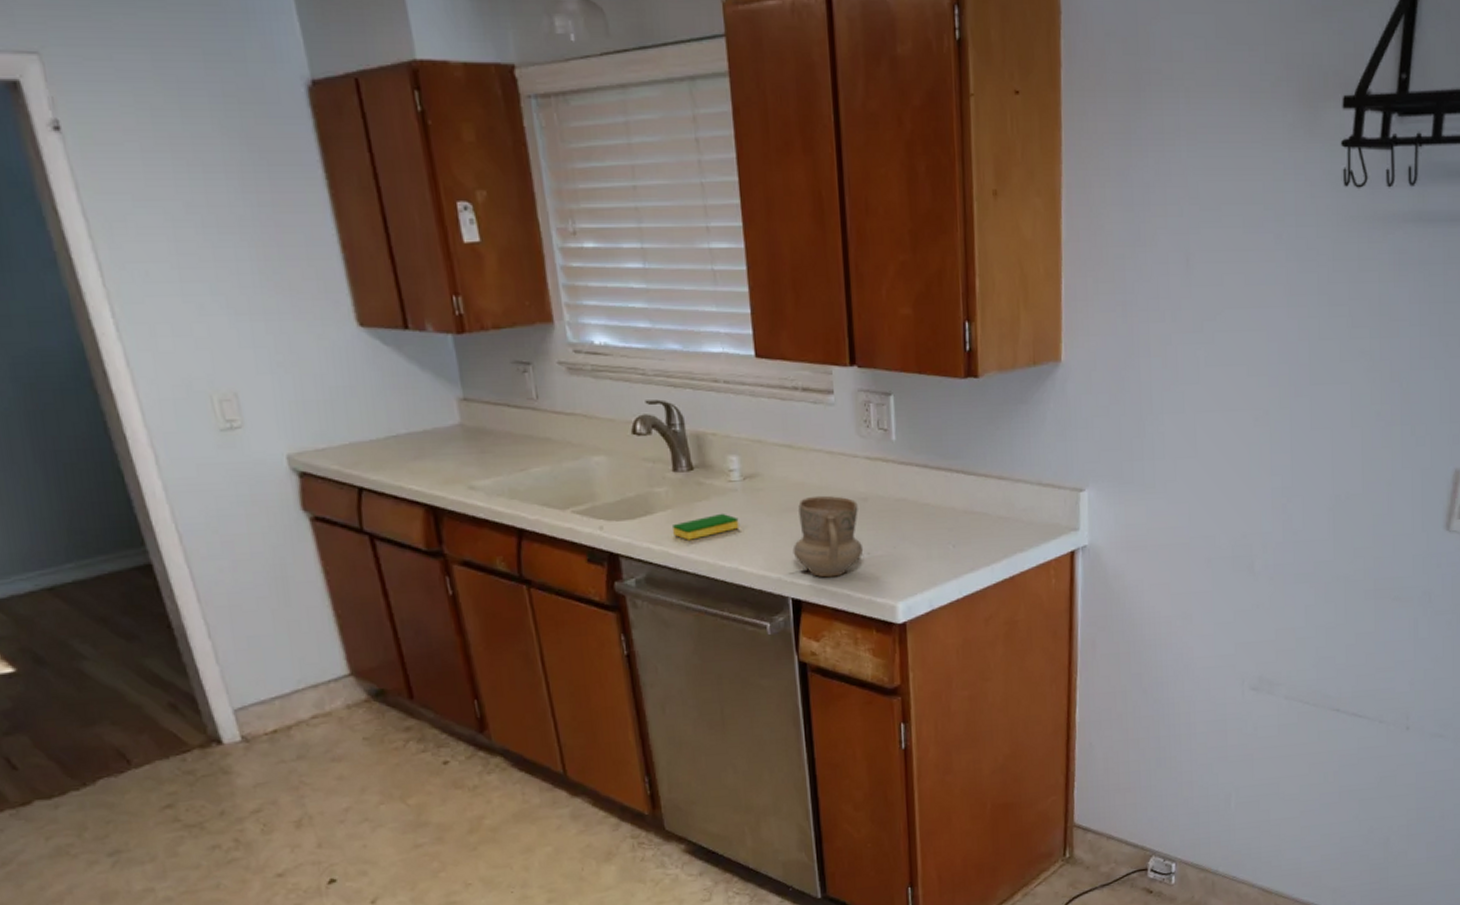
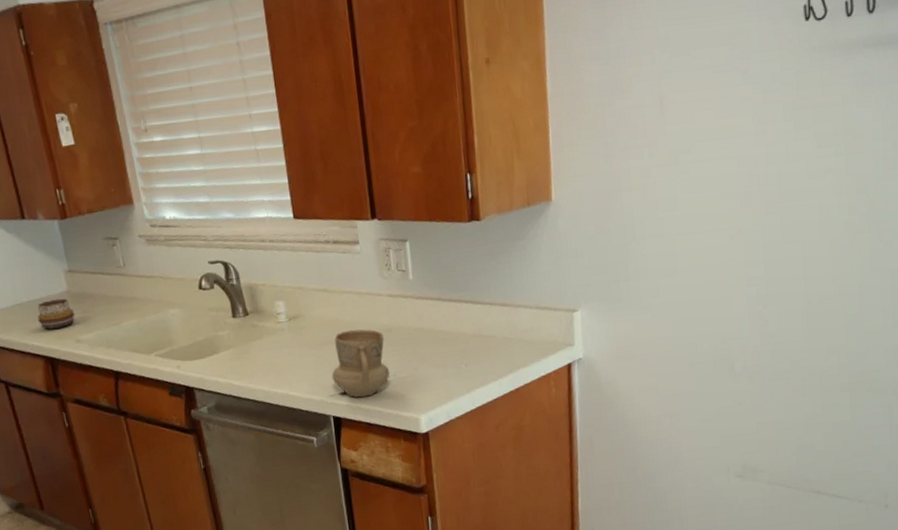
decorative bowl: none [418,433,469,471] -> present [37,298,75,330]
dish sponge: present [673,513,739,540] -> none [234,349,288,373]

